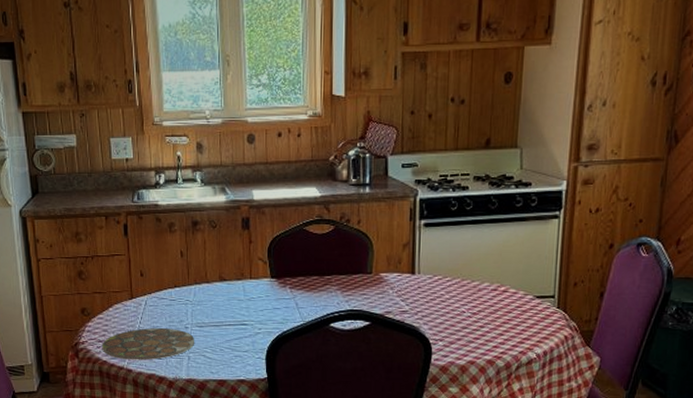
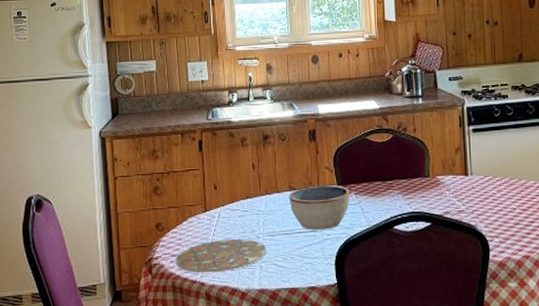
bowl: none [219,277,285,323] -> present [289,185,350,230]

